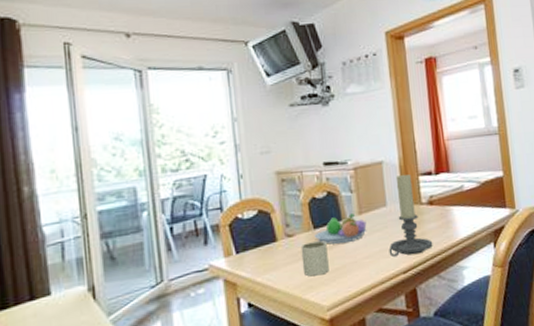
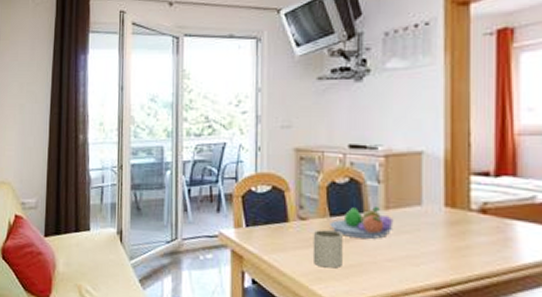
candle holder: present [389,174,433,258] -> none [418,170,481,271]

